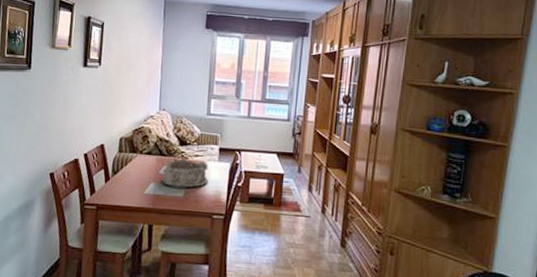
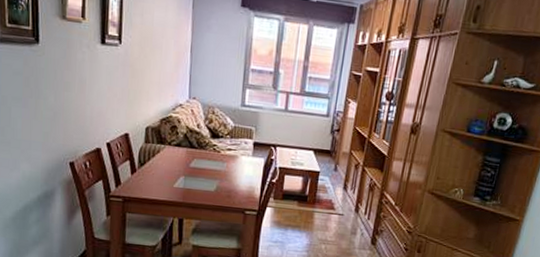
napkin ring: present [162,157,209,189] -> none [192,150,242,183]

